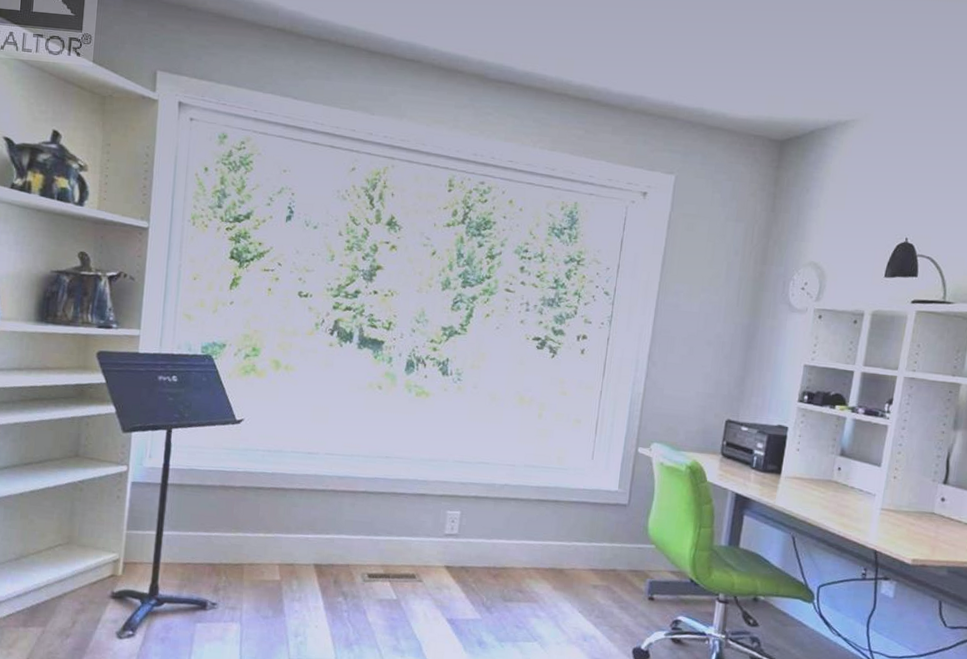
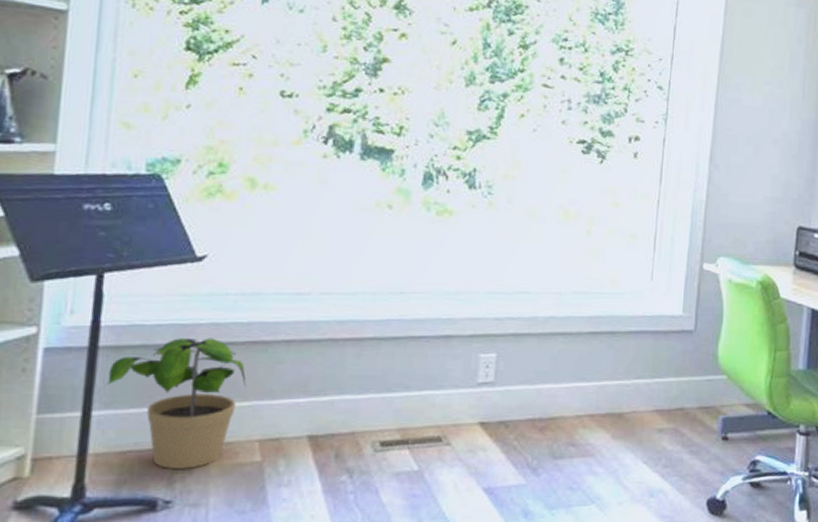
potted plant: none [174,481,270,581] -> present [107,338,247,469]

